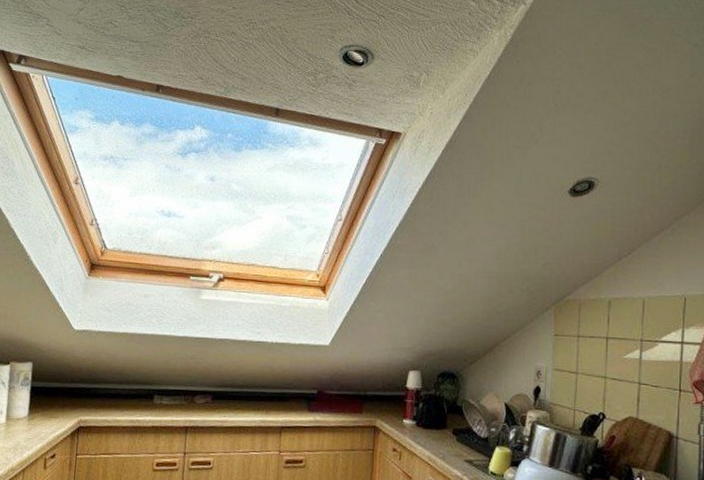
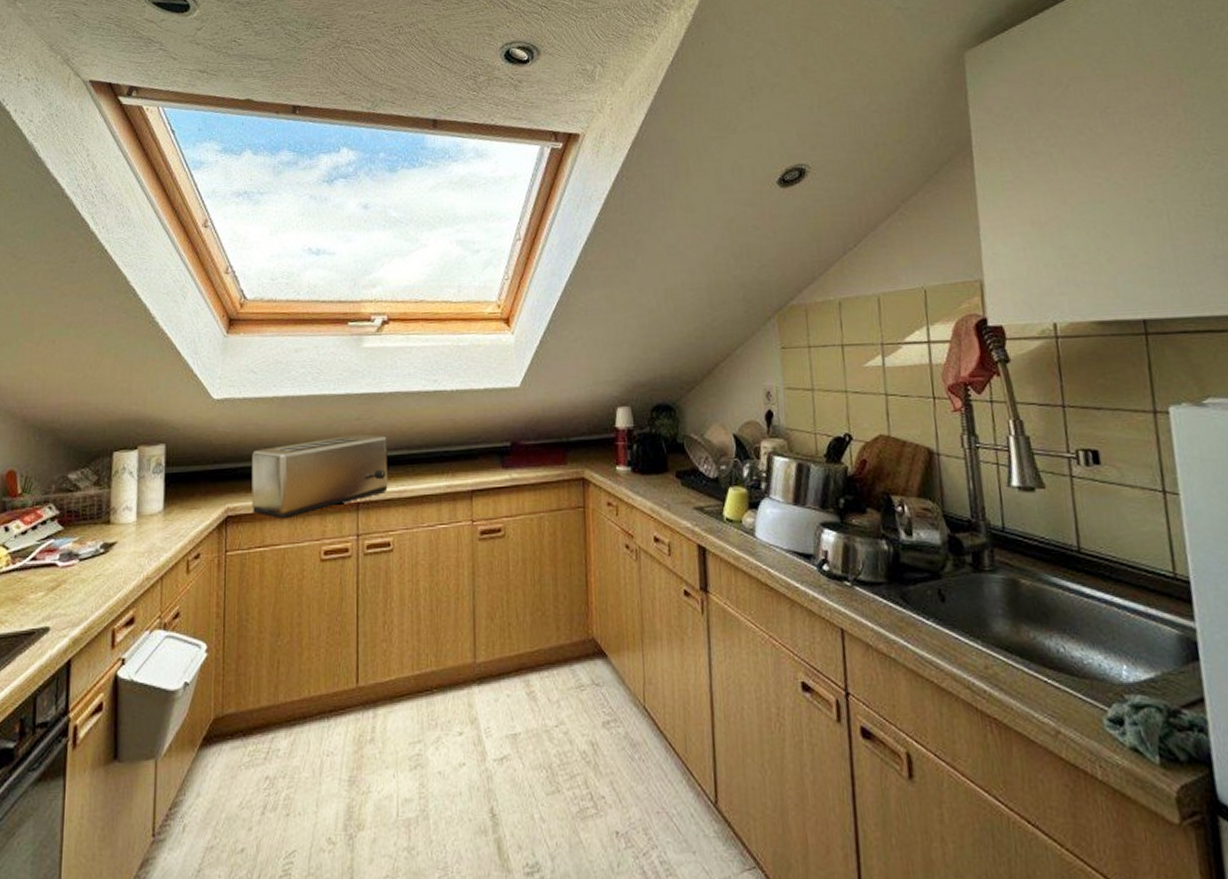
toaster: none [100,370,215,434] -> present [251,434,388,520]

